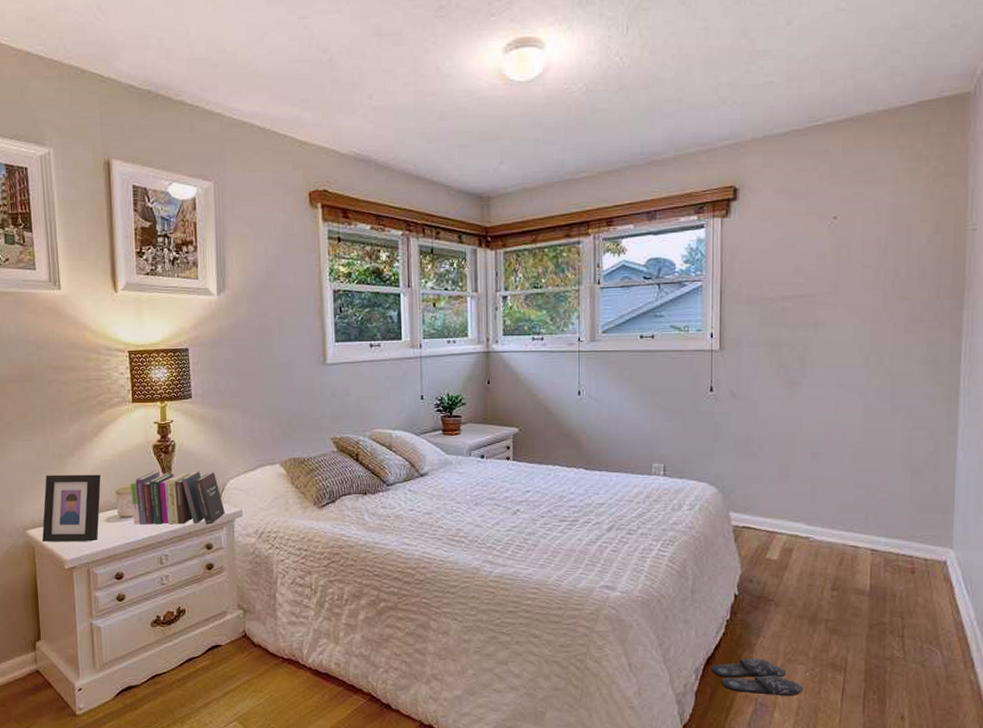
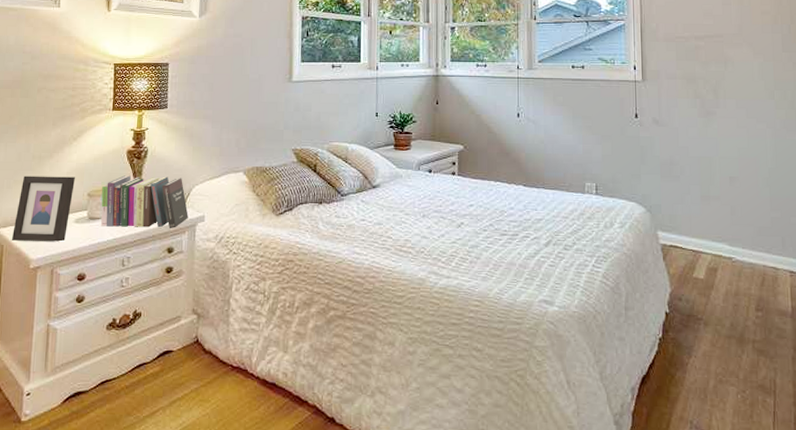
slippers: present [710,658,802,695] -> none [645,377,735,419]

